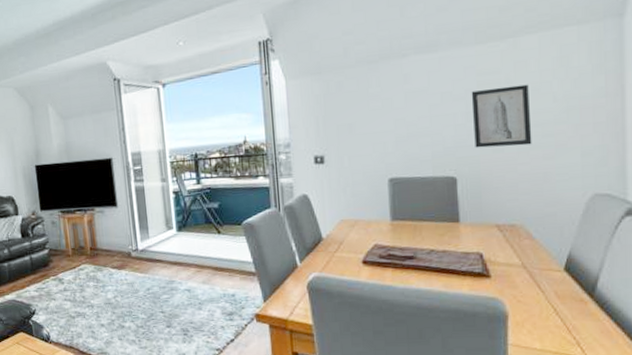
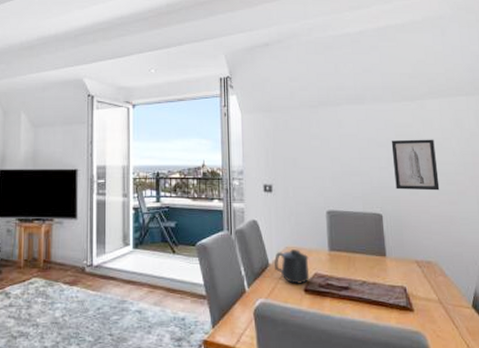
mug: none [328,221,369,258] -> present [273,249,310,285]

